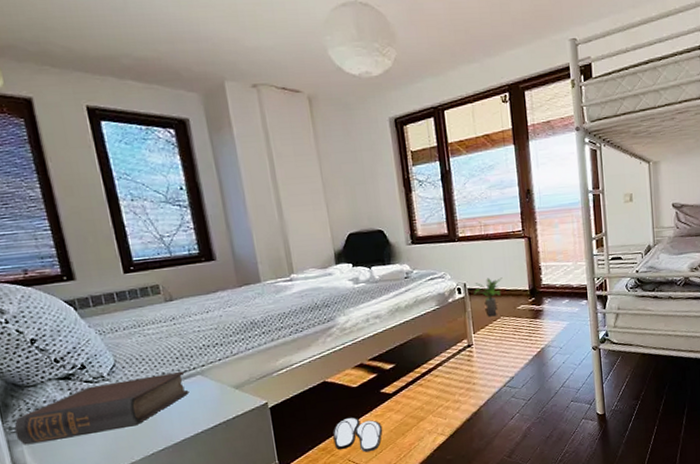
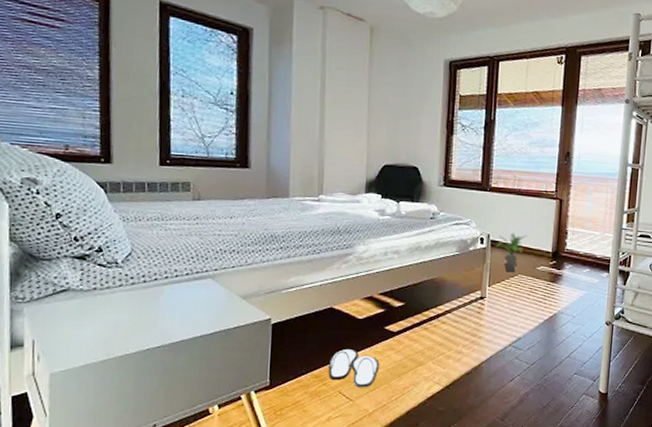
book: present [14,371,188,446] -> none [20,270,197,318]

